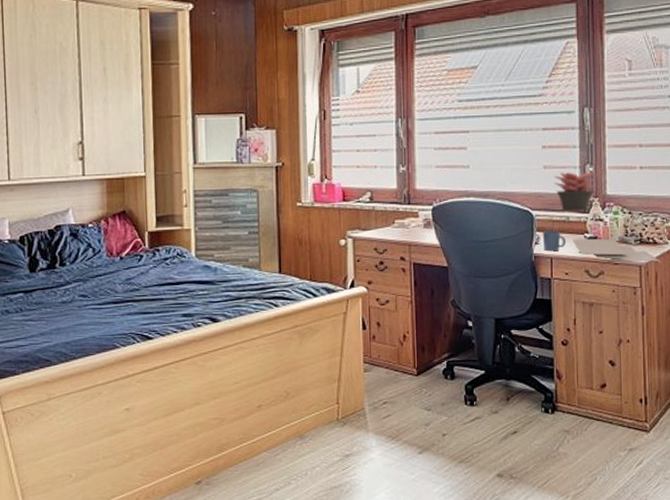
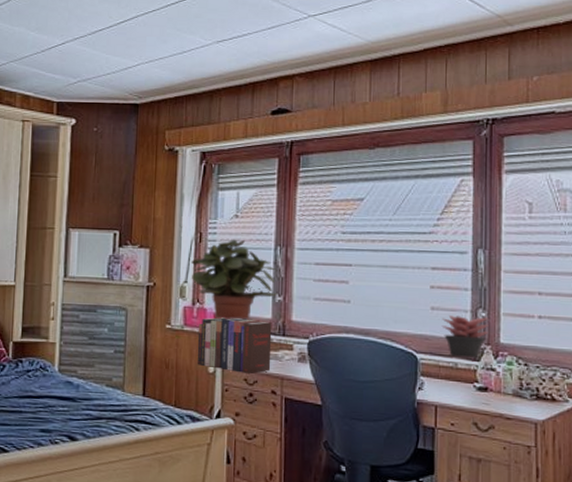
potted plant: none [317,114,402,193] -> present [191,239,278,320]
books: none [327,190,399,244] -> present [197,317,272,375]
mug: present [542,230,567,252] -> none [427,376,454,399]
papers: present [573,238,661,262] -> none [461,387,559,421]

